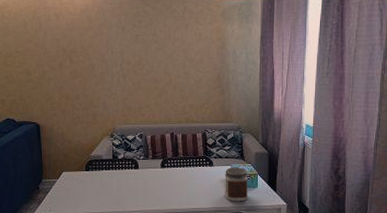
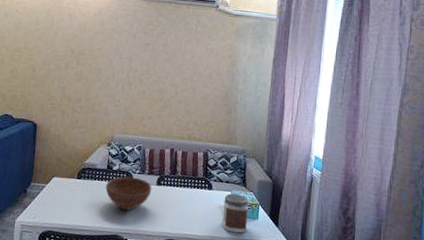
bowl: none [113,163,157,194] -> present [105,176,152,211]

